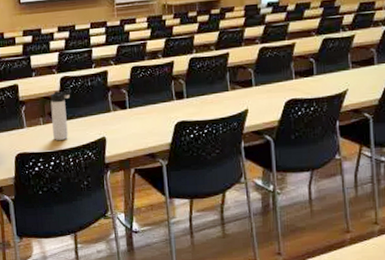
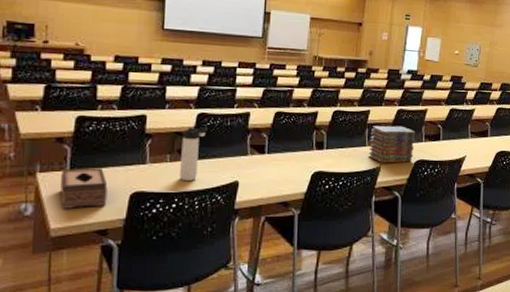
book stack: none [231,65,284,107] -> present [368,125,415,163]

